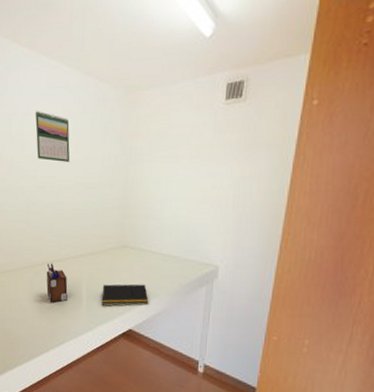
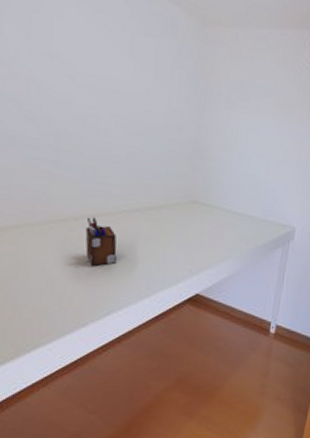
calendar: present [35,110,70,162] -> none [71,14,125,93]
notepad: present [101,284,149,307] -> none [162,244,221,270]

